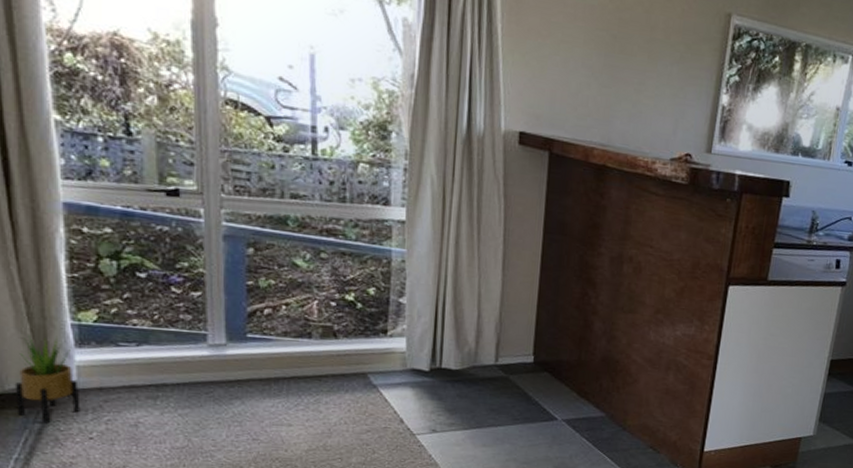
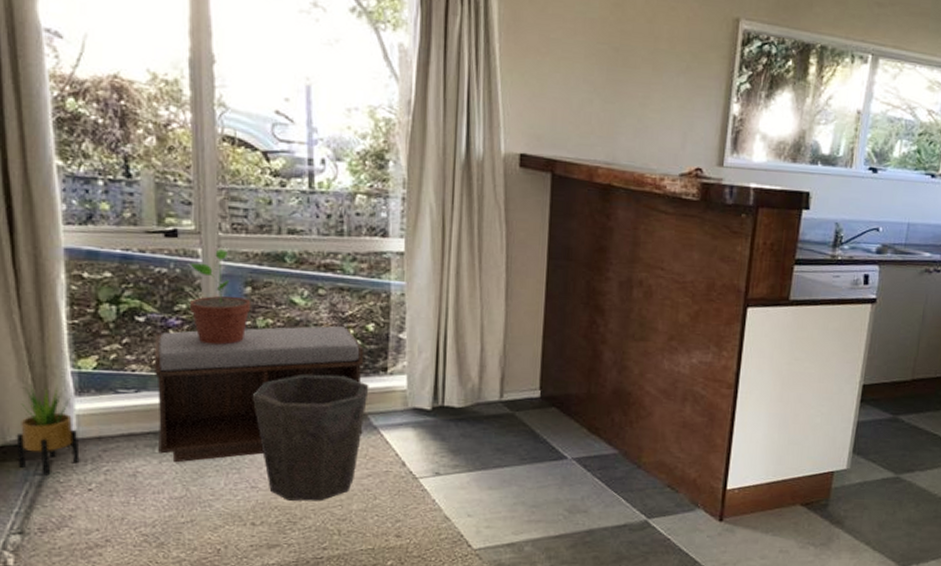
bench: none [155,288,365,415] -> present [153,326,364,463]
potted plant: none [191,209,254,303] -> present [189,248,251,345]
waste bin: none [254,334,369,454] -> present [252,374,369,501]

